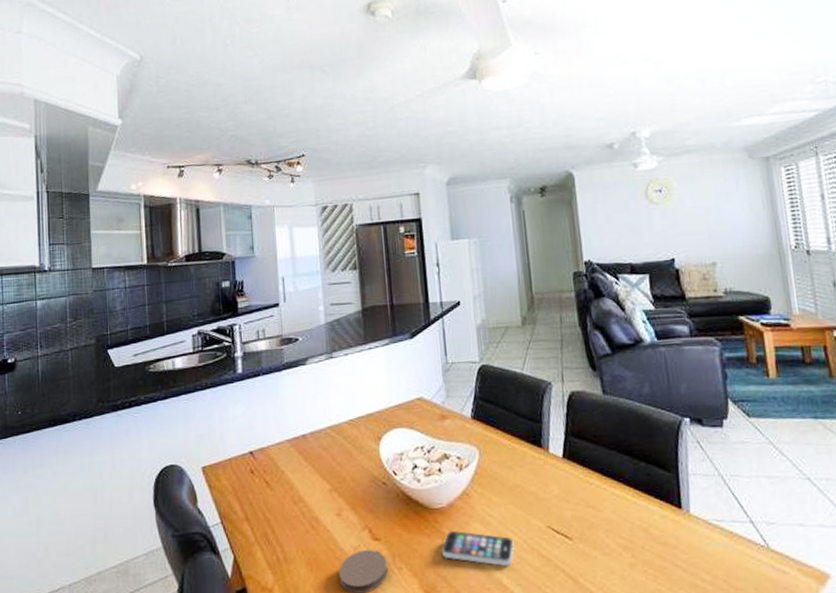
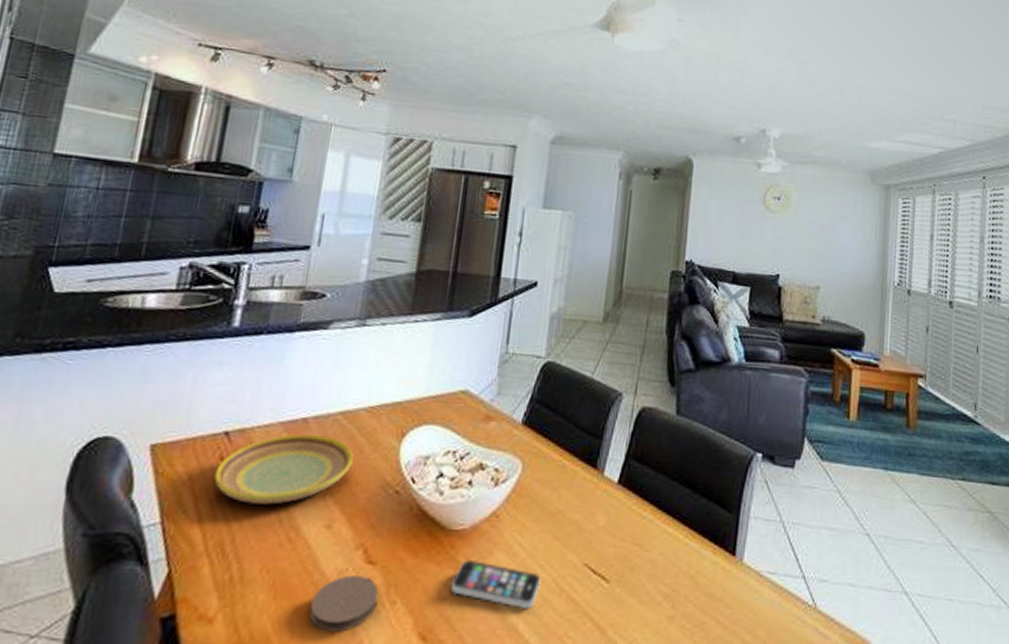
plate: none [249,446,346,503] -> present [214,433,354,505]

